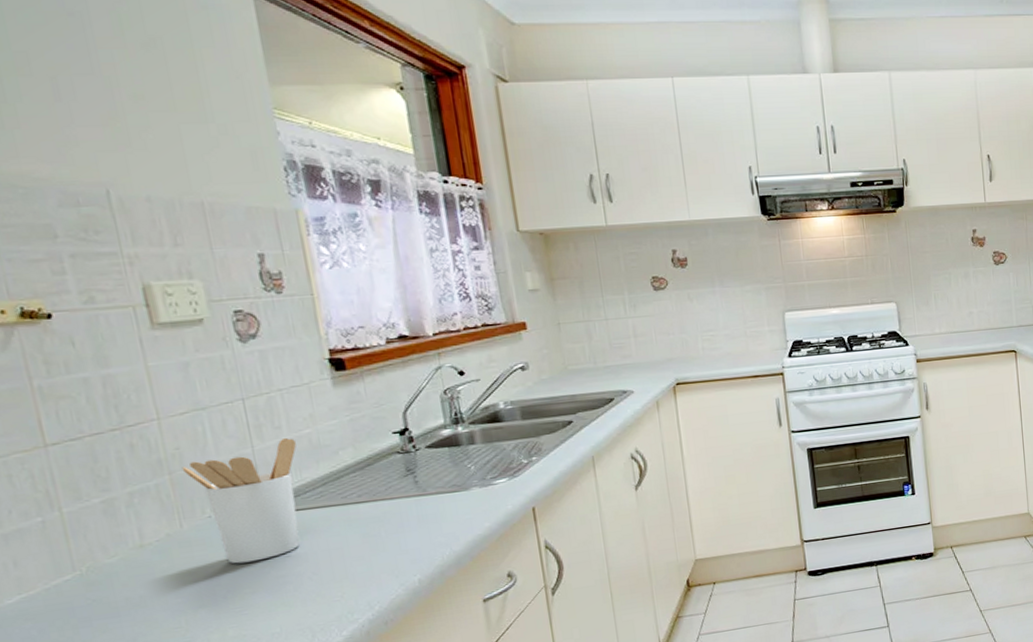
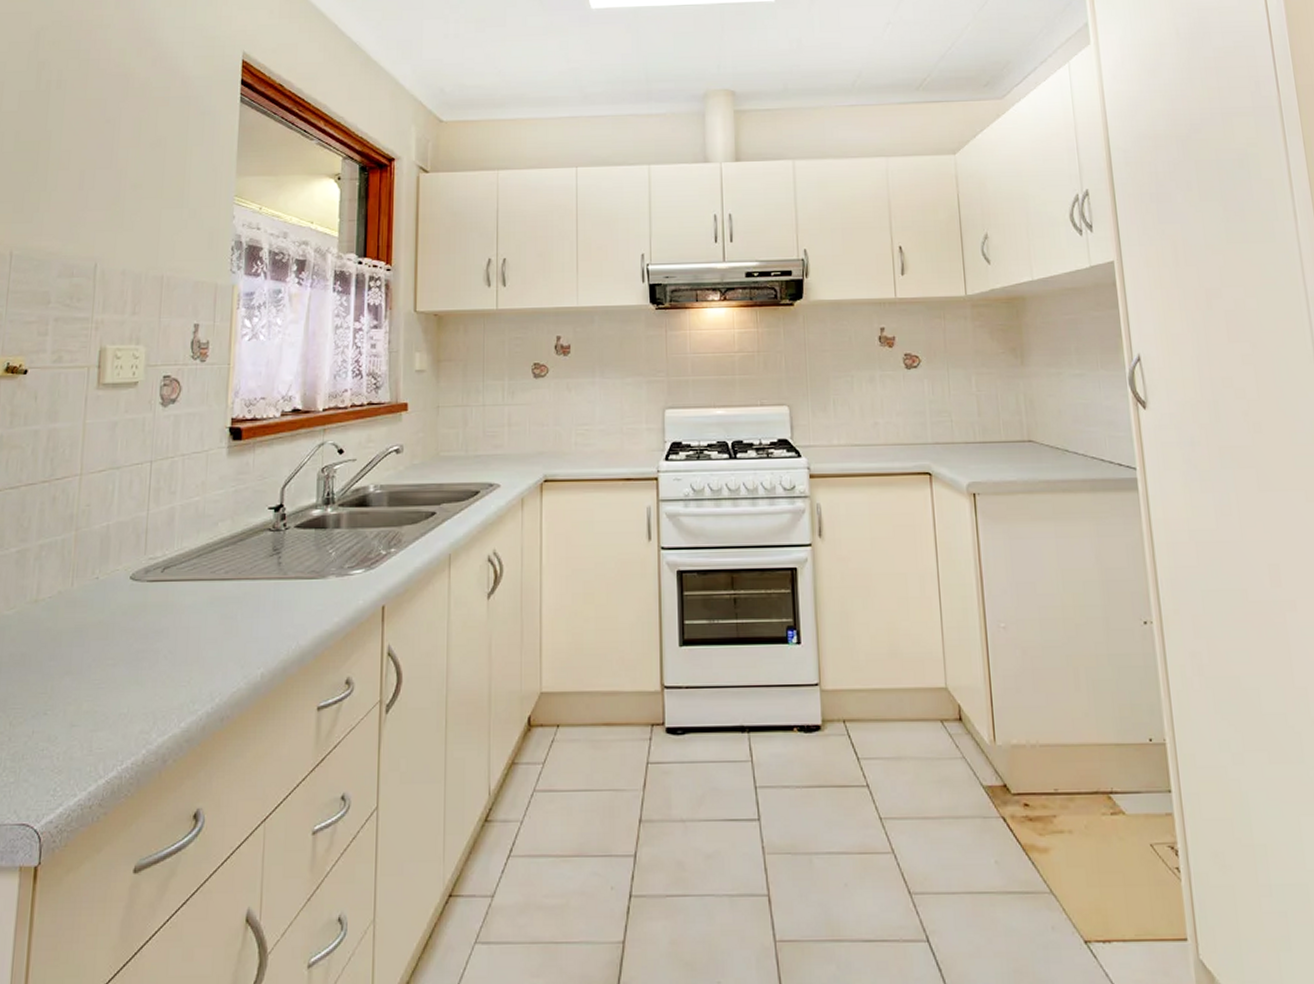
utensil holder: present [182,437,300,564] -> none [87,503,184,631]

